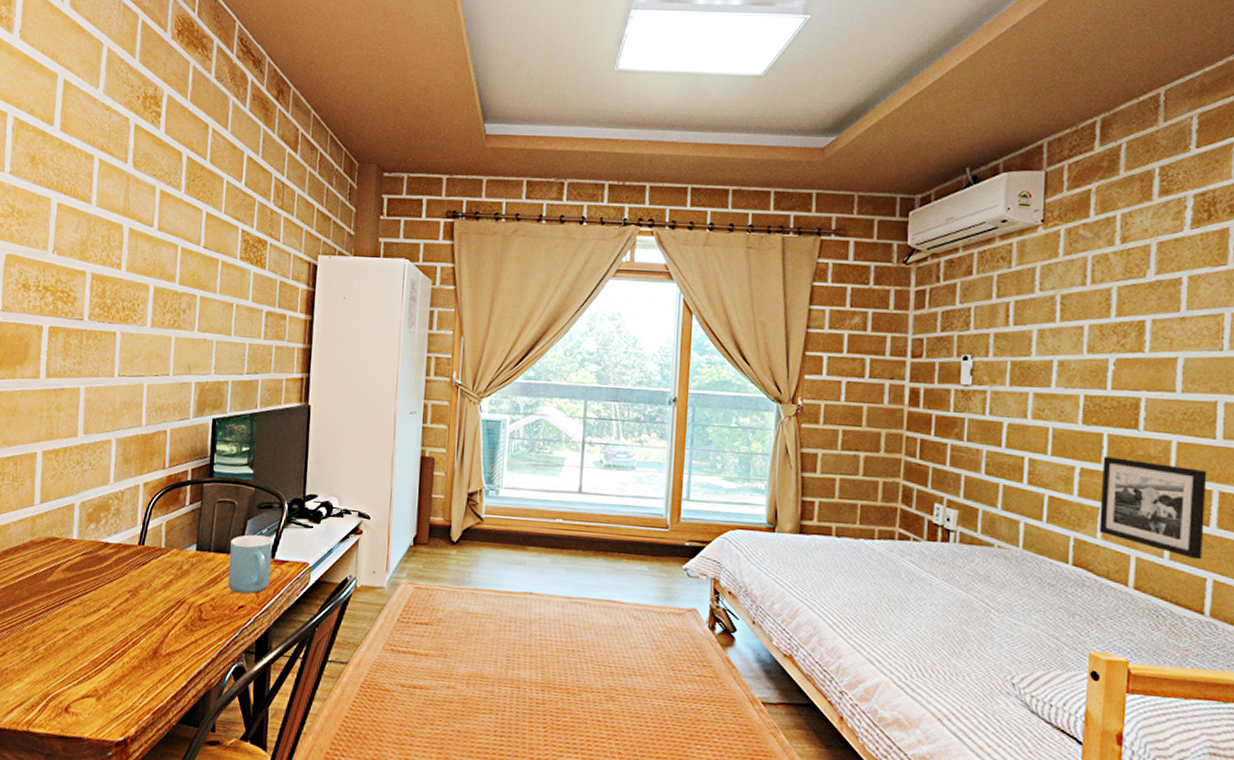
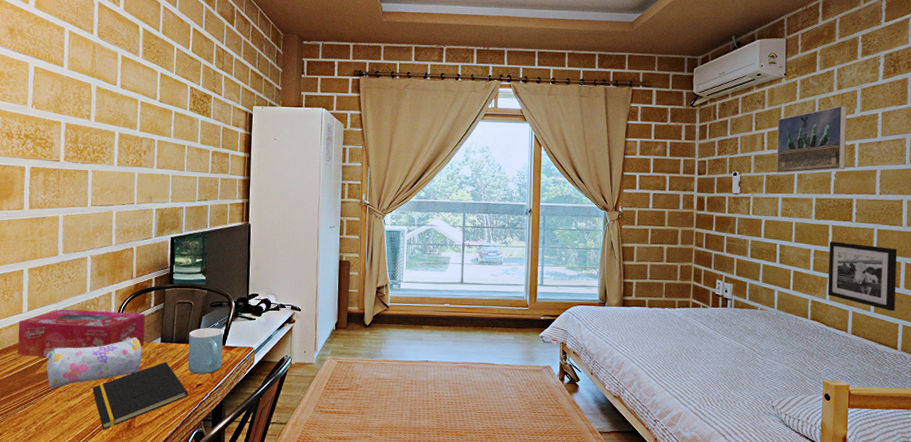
tissue box: none [26,502,179,561] -> present [17,309,146,357]
pencil case: none [59,541,174,601] -> present [45,337,142,388]
notepad: none [112,575,228,656] -> present [92,362,189,430]
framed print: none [1026,265,1135,359] -> present [776,105,847,173]

